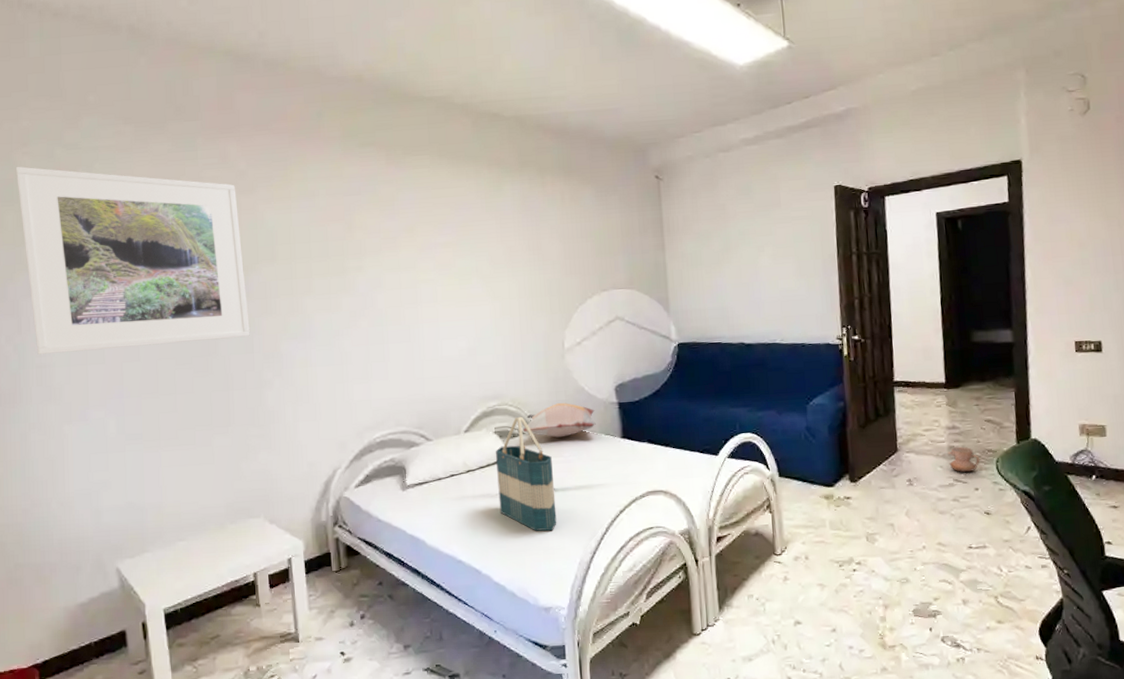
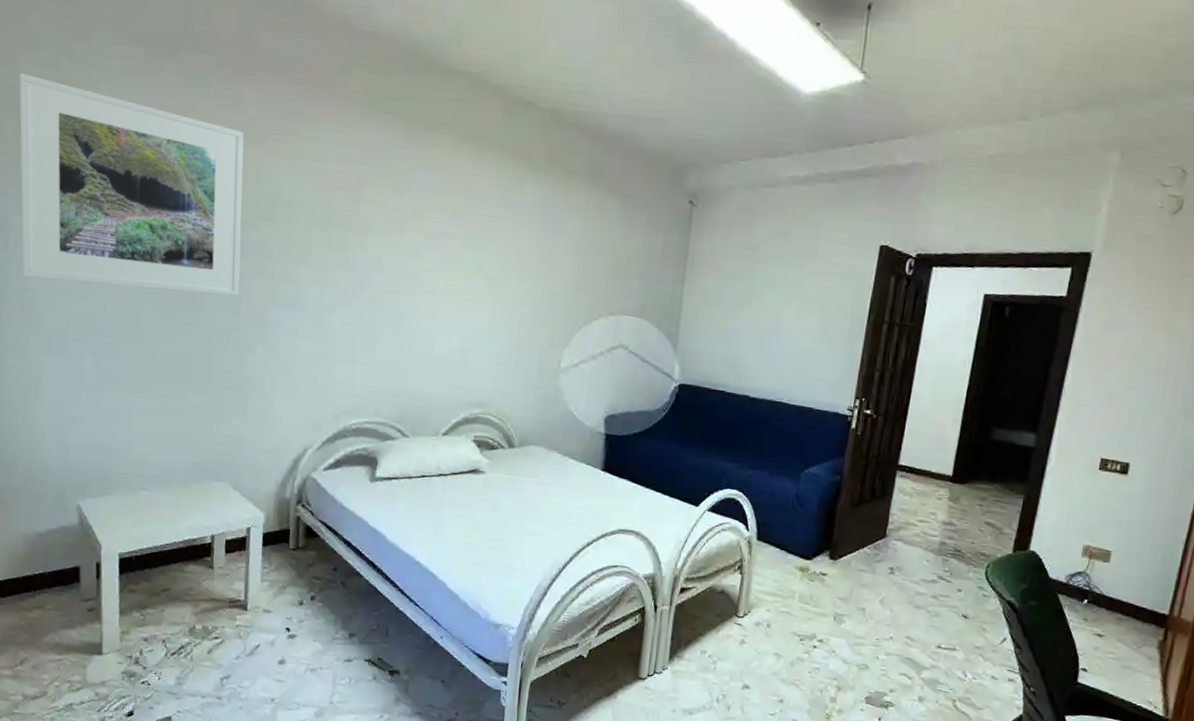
tote bag: present [496,416,557,532] -> none [465,429,527,551]
decorative pillow: present [523,403,596,438] -> none [502,423,580,459]
ceramic jug: present [947,446,980,473] -> none [936,543,971,572]

